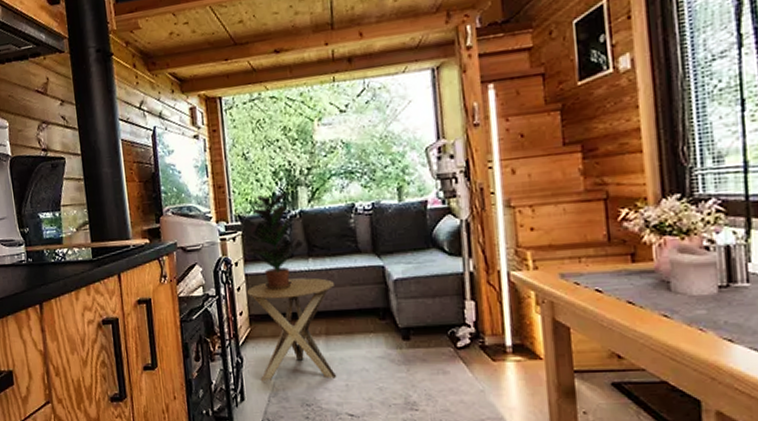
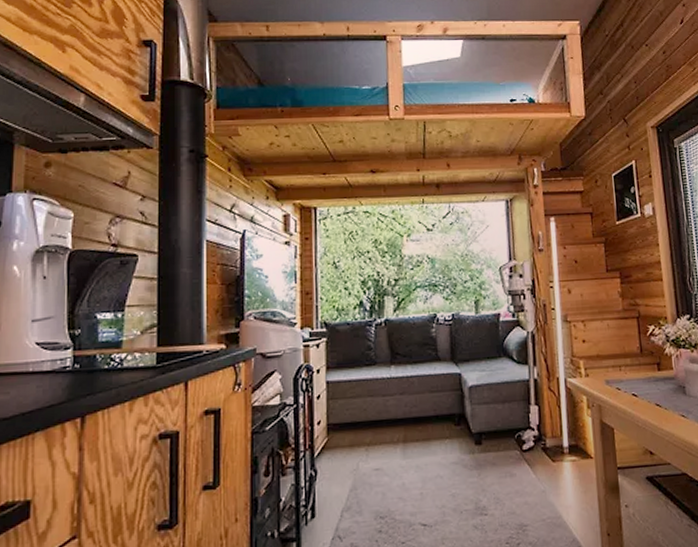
potted plant: present [245,192,304,291] -> none [329,301,387,398]
side table: present [246,277,337,382] -> none [326,384,414,496]

